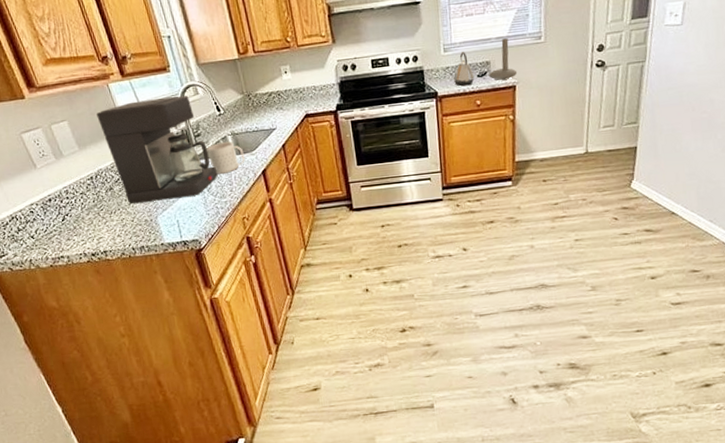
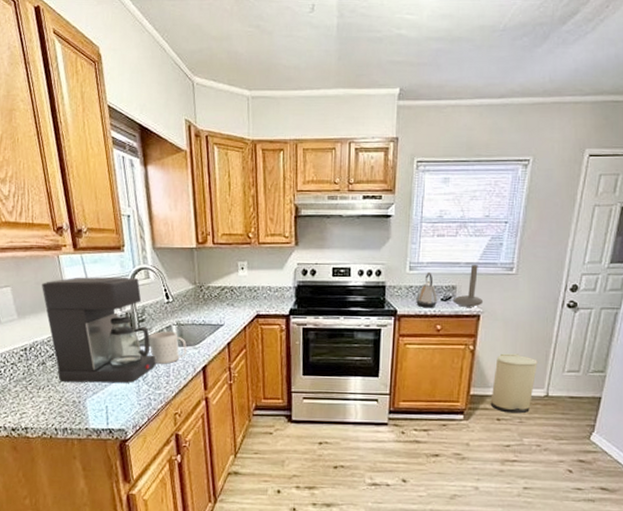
pedal bin: none [535,117,575,174] -> present [490,353,538,414]

